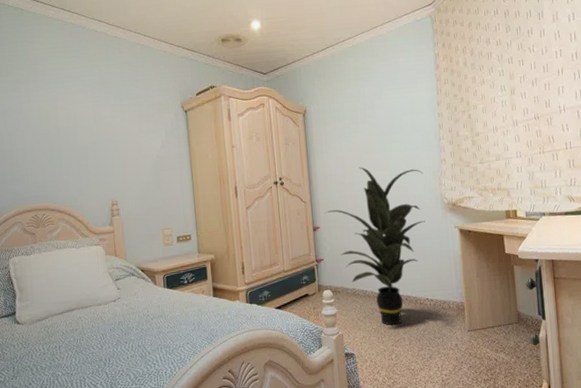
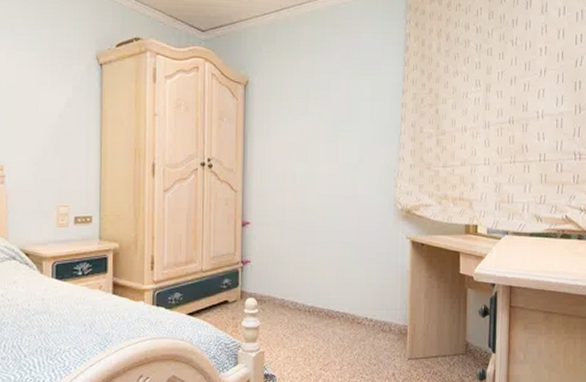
indoor plant: present [325,167,425,326] -> none [258,156,378,346]

